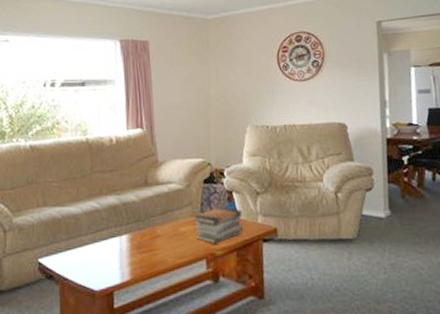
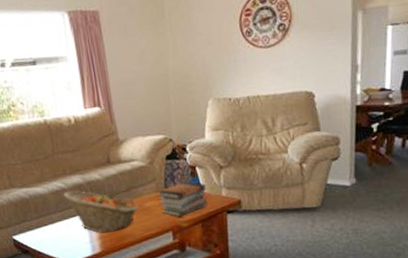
fruit basket: none [97,211,174,259] -> present [63,190,140,233]

